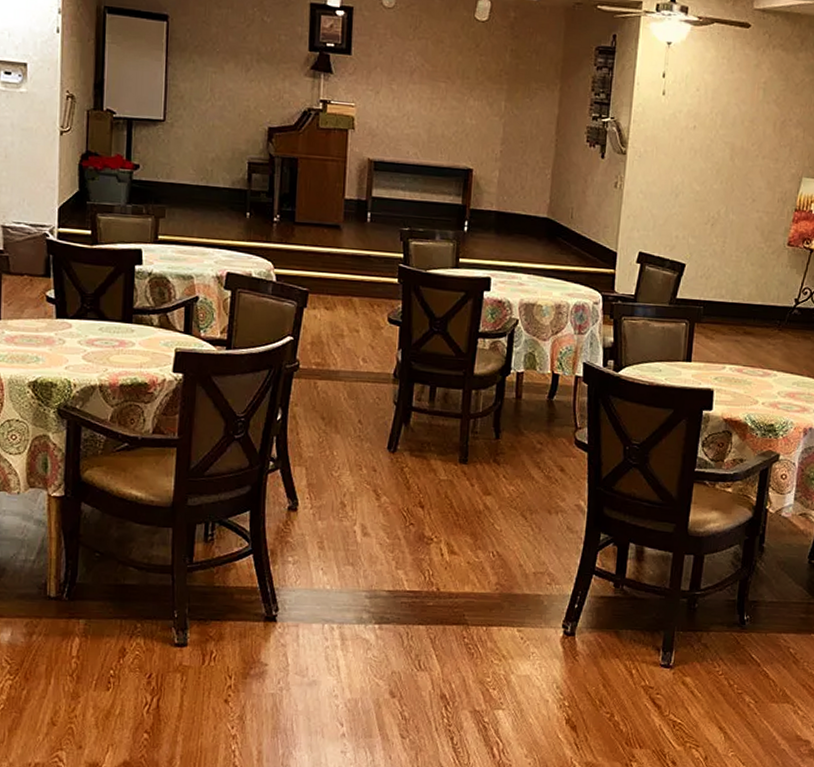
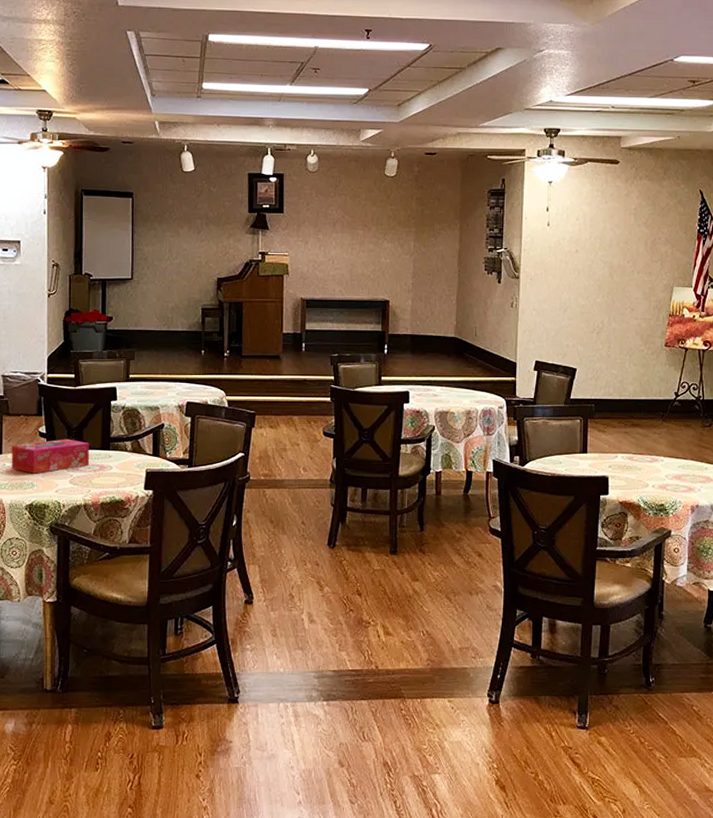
tissue box: none [11,306,108,346] -> present [11,439,90,474]

